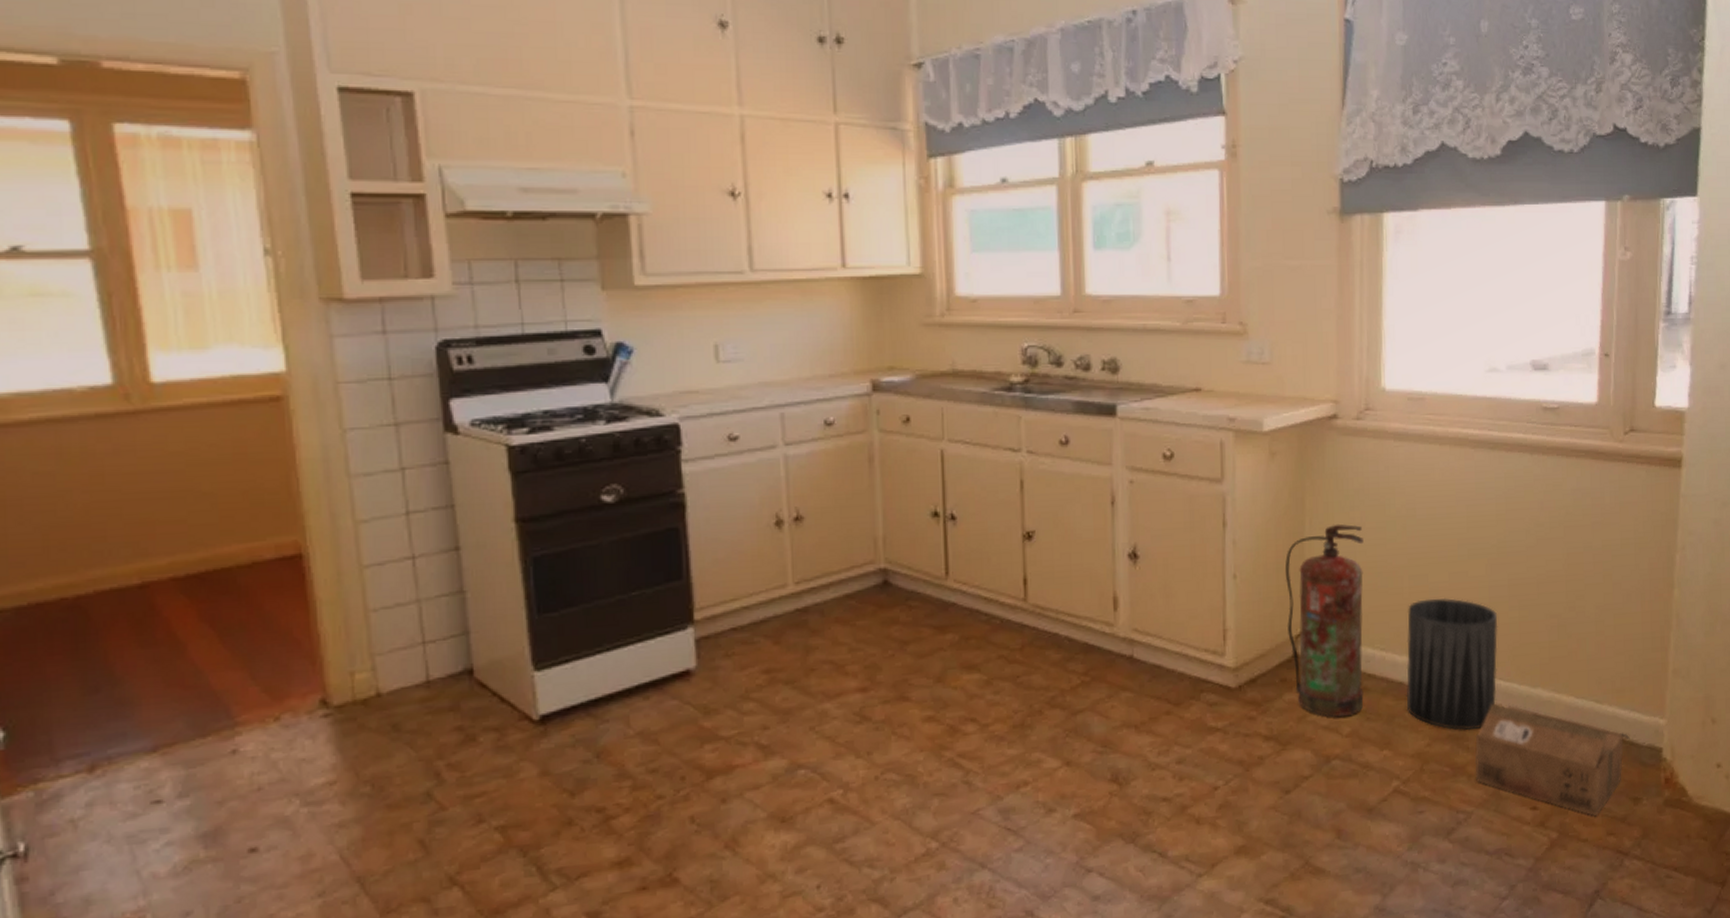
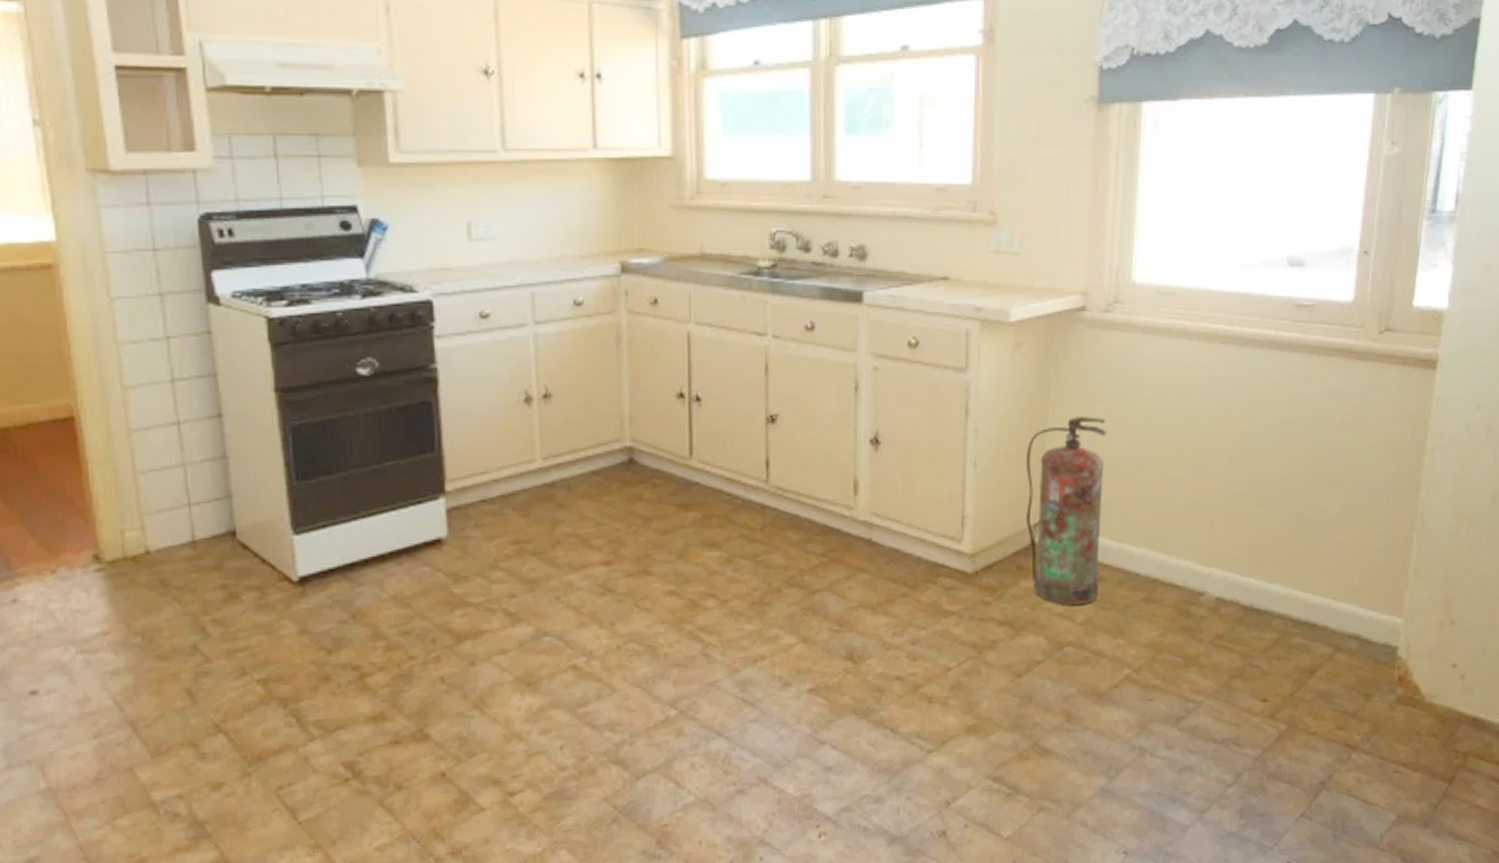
trash can: present [1406,597,1498,731] -> none [1141,492,1239,623]
cardboard box: present [1475,703,1630,816] -> none [1207,597,1366,710]

